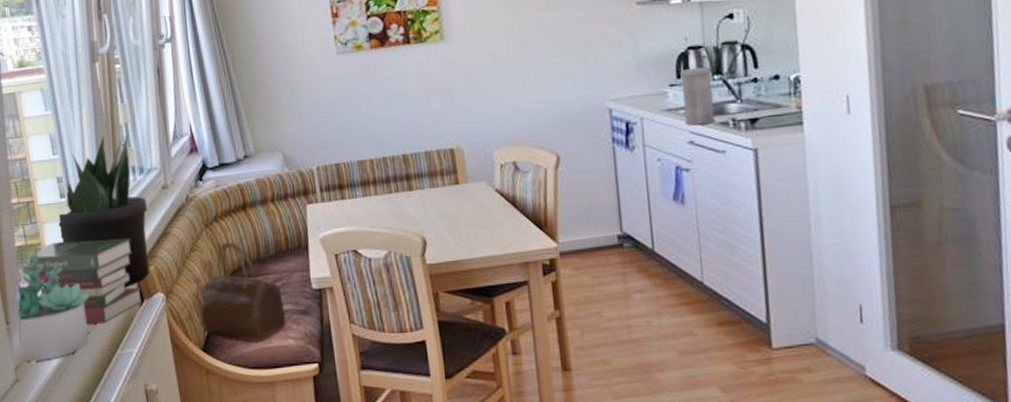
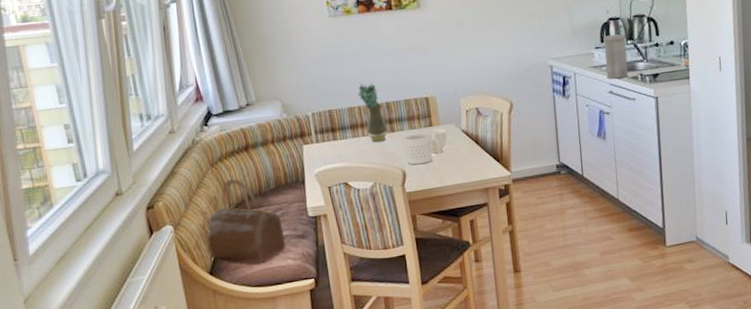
succulent plant: present [12,253,90,363] -> none [21,194,100,295]
books: present [18,238,143,325] -> none [25,178,152,257]
planter: present [57,135,150,289] -> none [65,86,159,223]
vase: none [370,130,405,202] -> present [358,82,388,142]
mug: none [425,192,469,231] -> present [405,133,441,165]
teacup: none [446,186,478,218] -> present [422,128,448,154]

